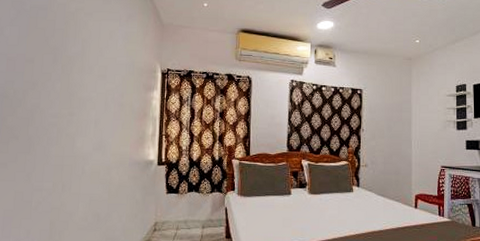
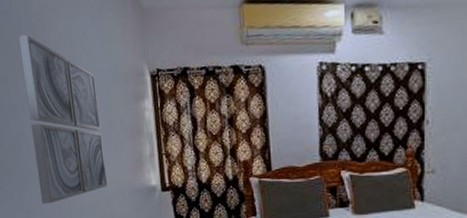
wall art: none [45,27,114,169] -> present [18,34,108,204]

